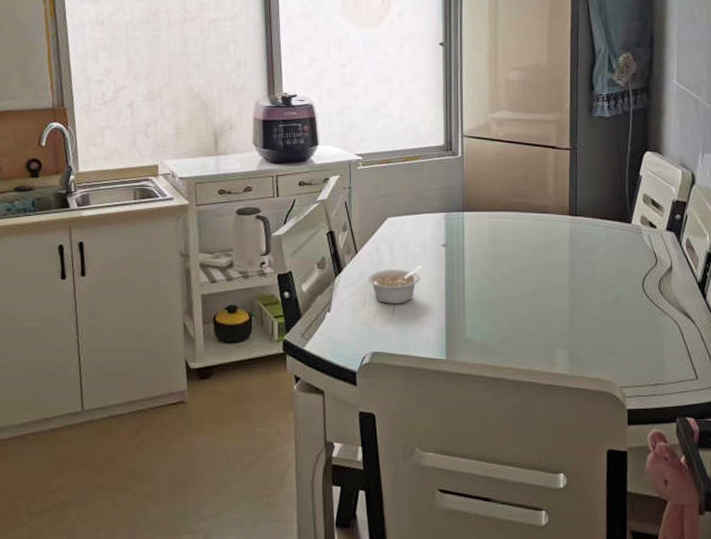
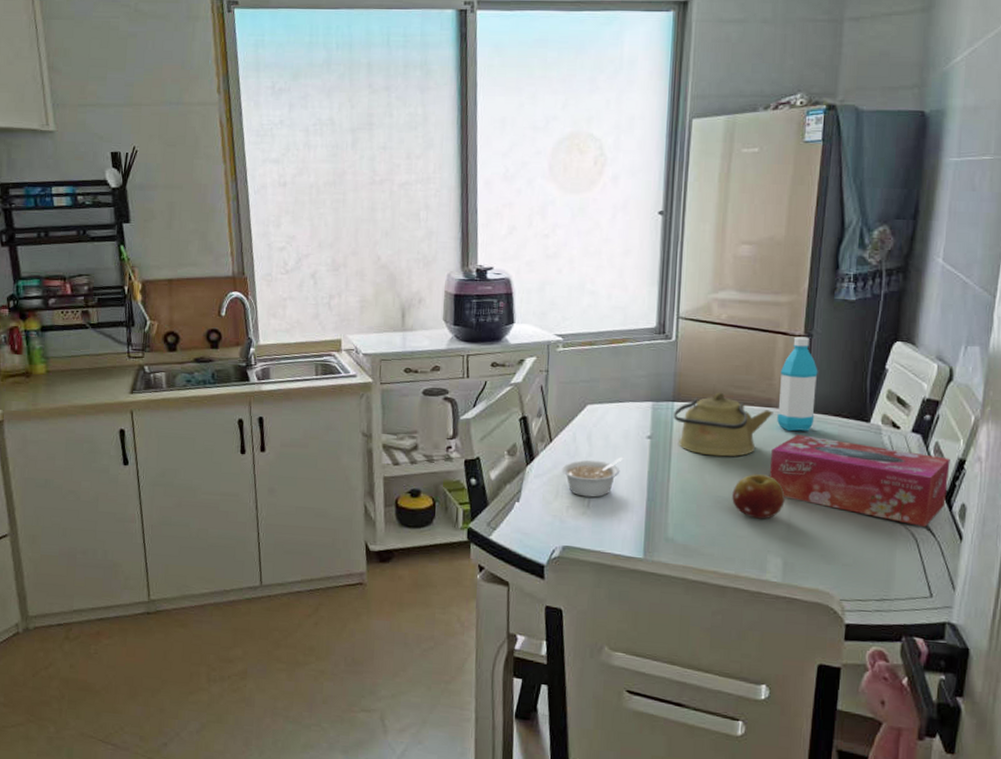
kettle: none [464,201,550,260] -> present [674,392,774,457]
fruit: none [520,275,566,316] -> present [732,474,785,519]
tissue box: none [550,237,701,315] -> present [769,435,951,527]
water bottle: none [552,149,585,235] -> present [777,336,818,432]

